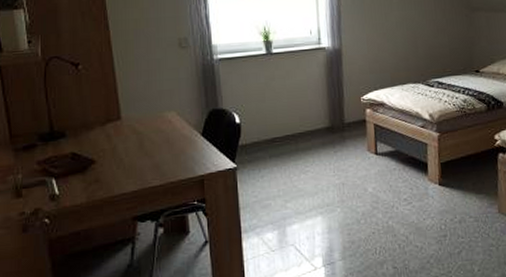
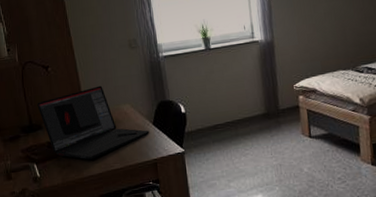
laptop: none [61,88,197,175] -> present [37,85,150,160]

